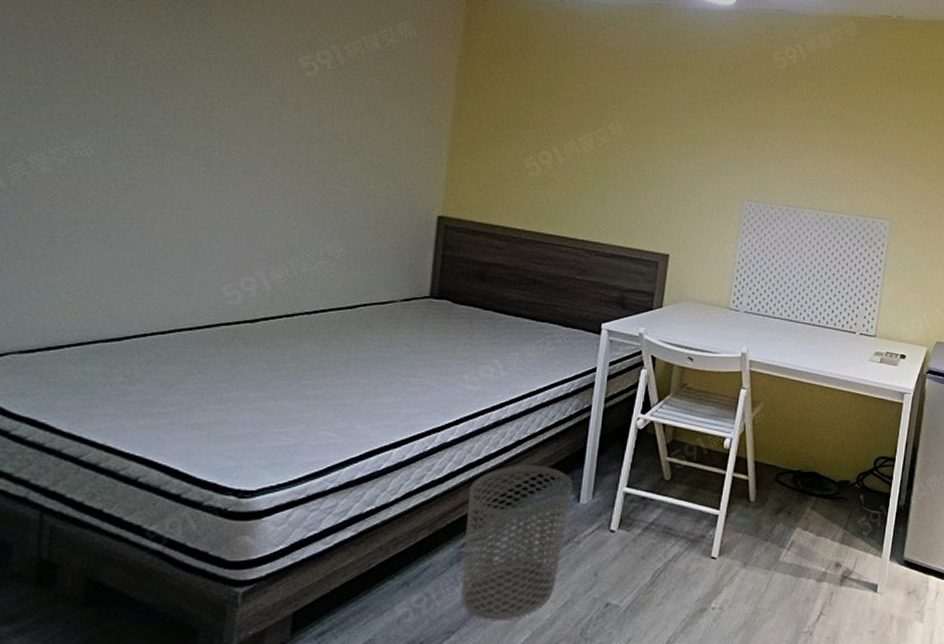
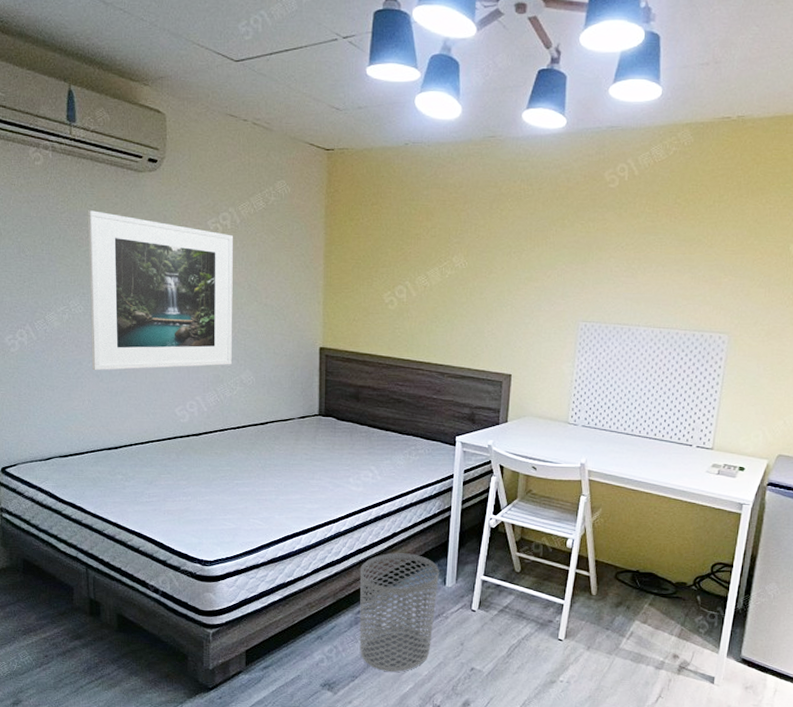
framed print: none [95,28,334,235] -> present [88,210,234,371]

